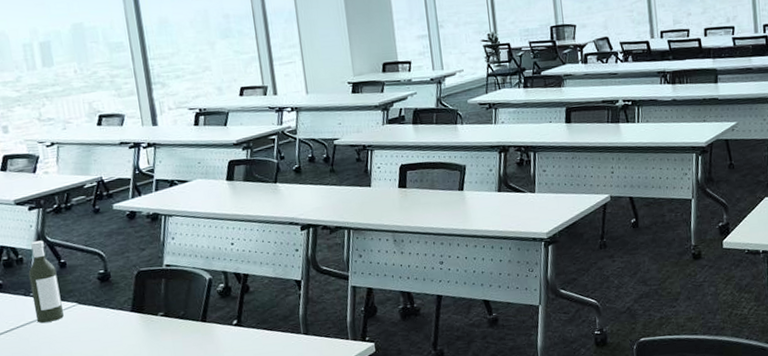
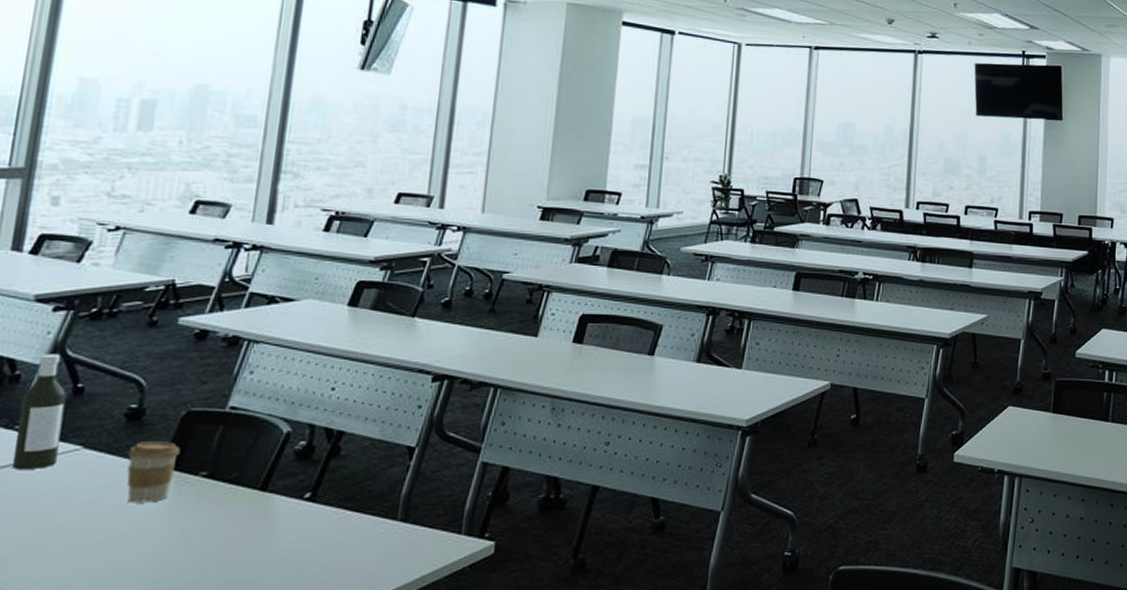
coffee cup: none [107,294,143,339] -> present [127,441,181,503]

